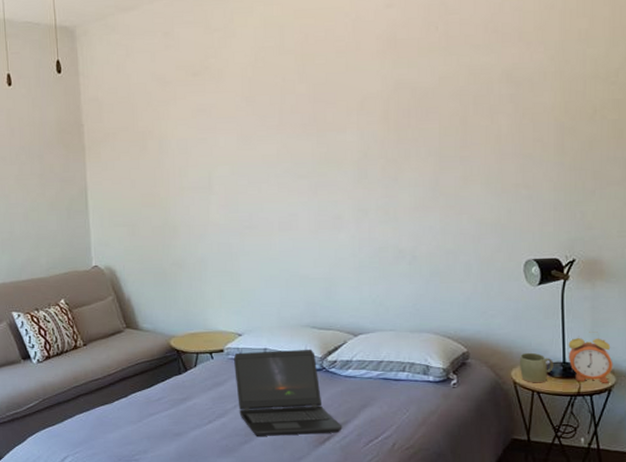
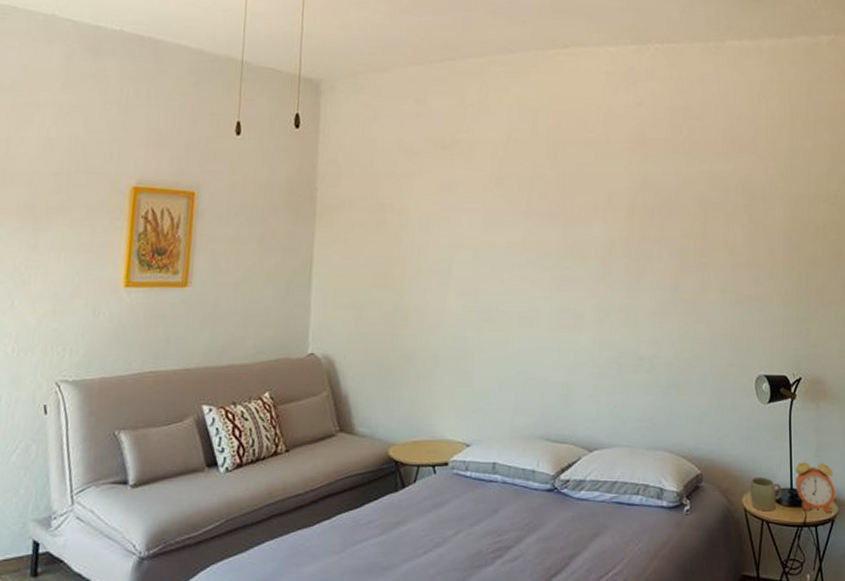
laptop computer: present [233,349,342,436] -> none [458,465,571,571]

